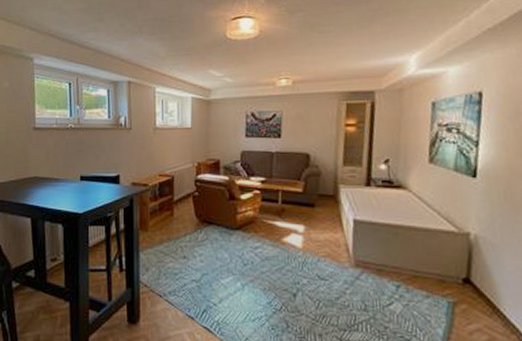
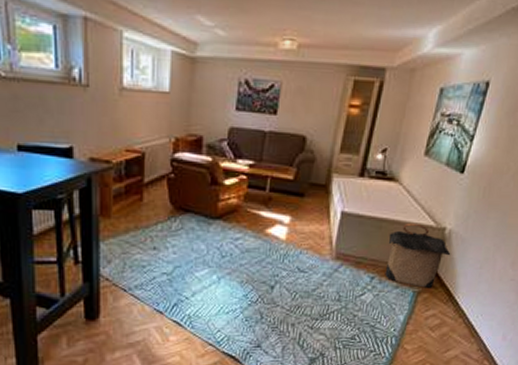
laundry hamper: none [407,228,483,298] -> present [385,222,451,288]

